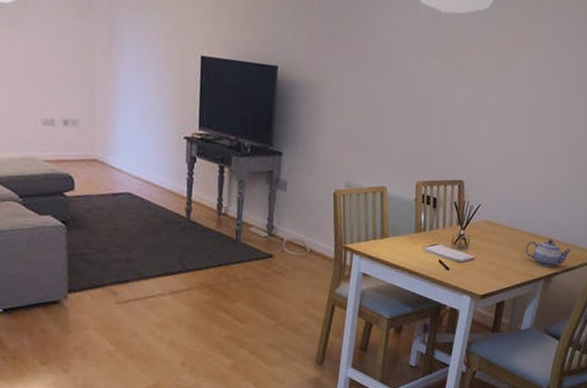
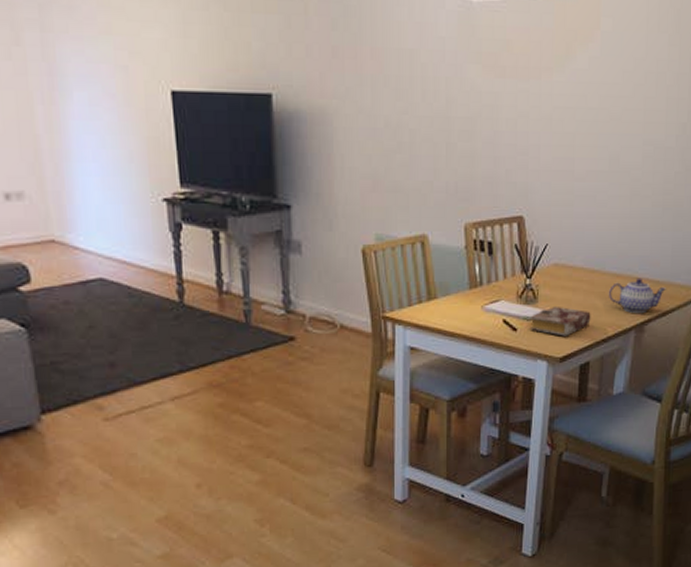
book: none [459,253,510,279] -> present [529,305,591,336]

